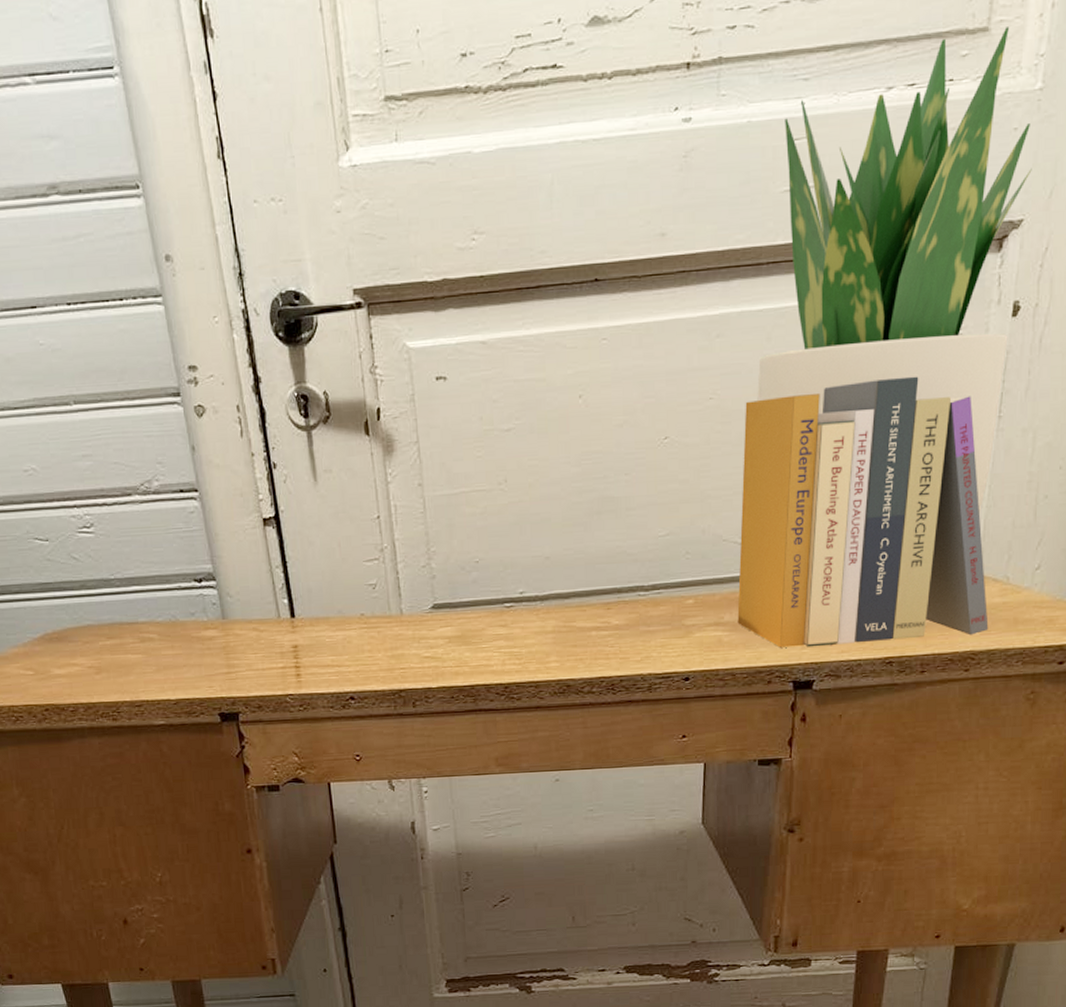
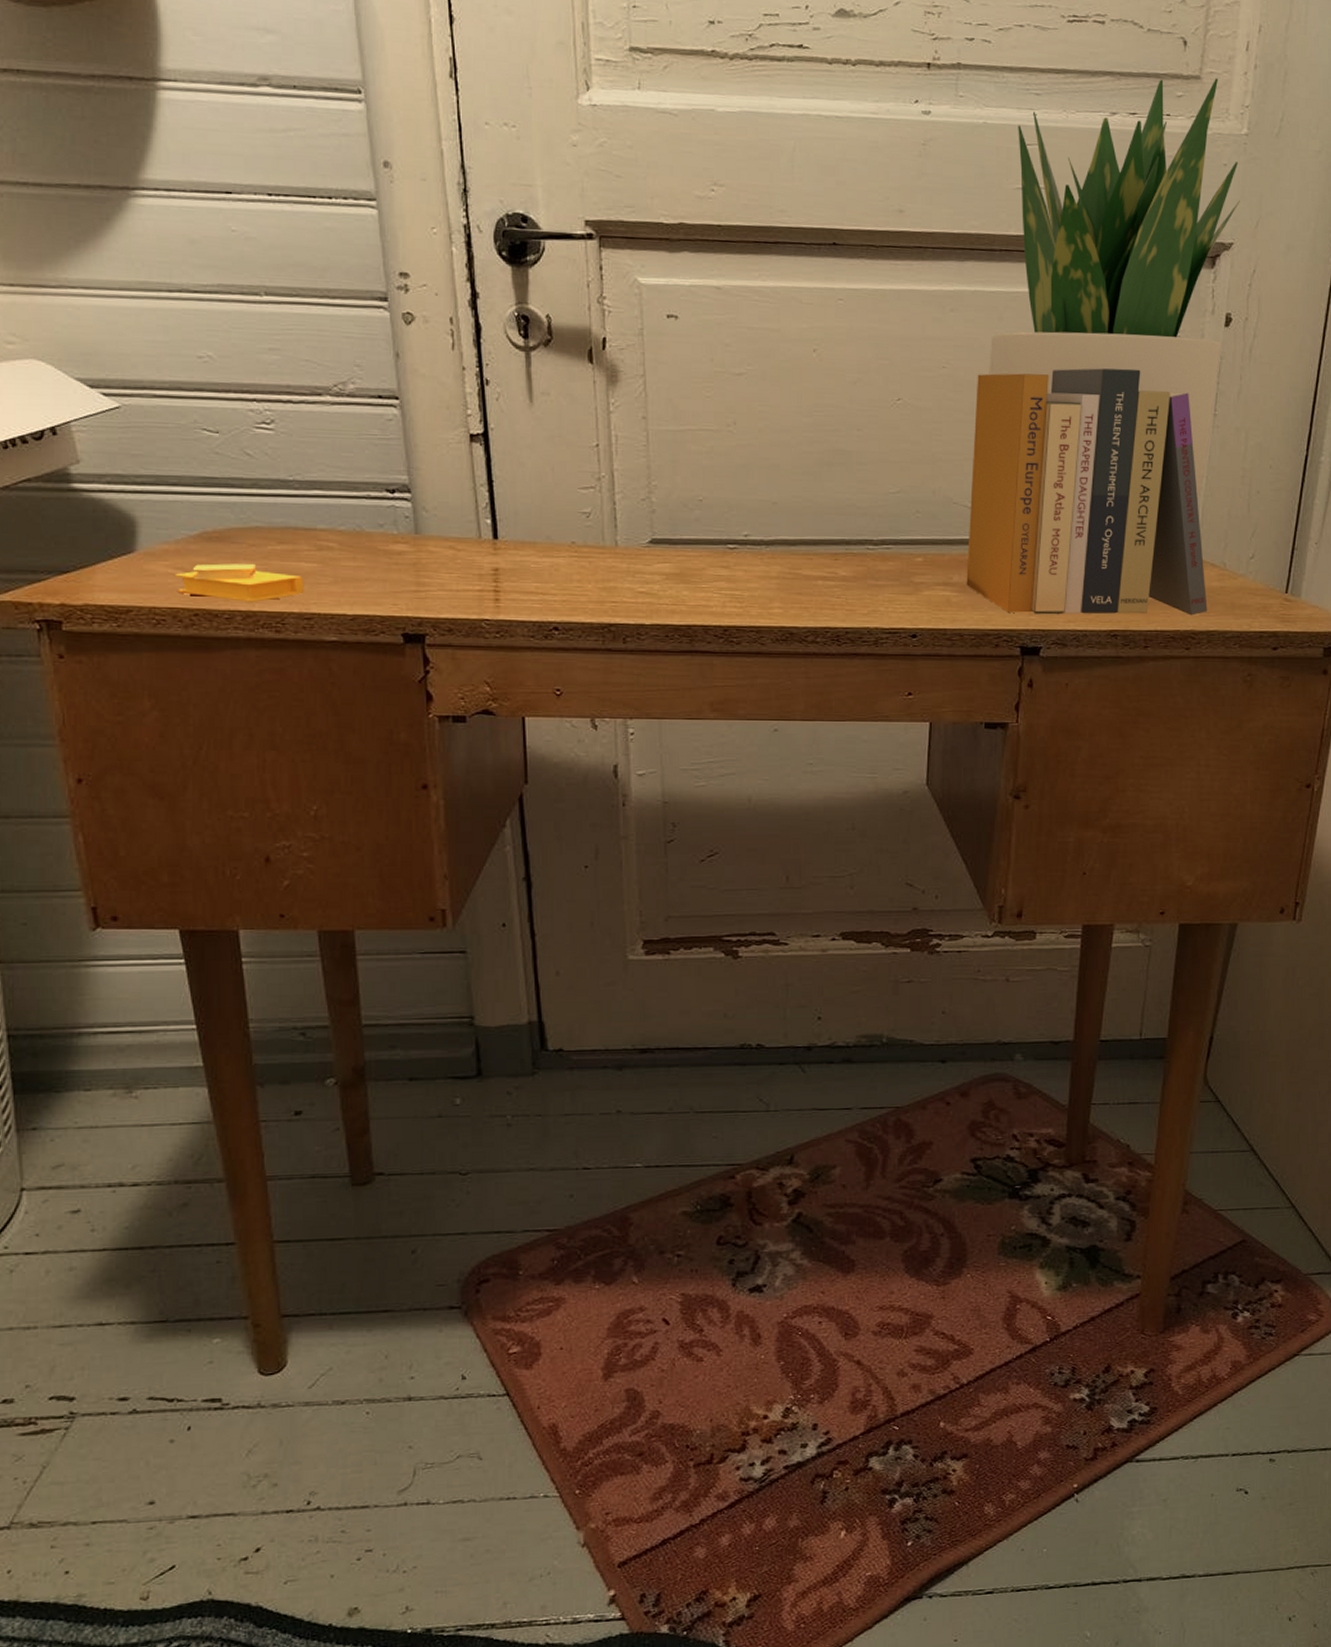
sticky notes: none [26,660,133,695] -> present [175,563,304,602]

